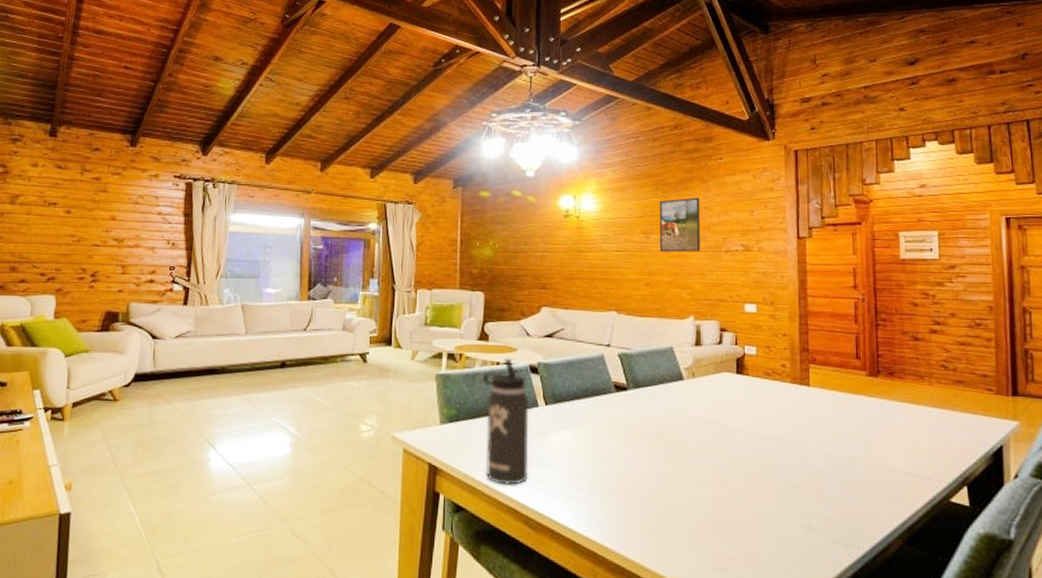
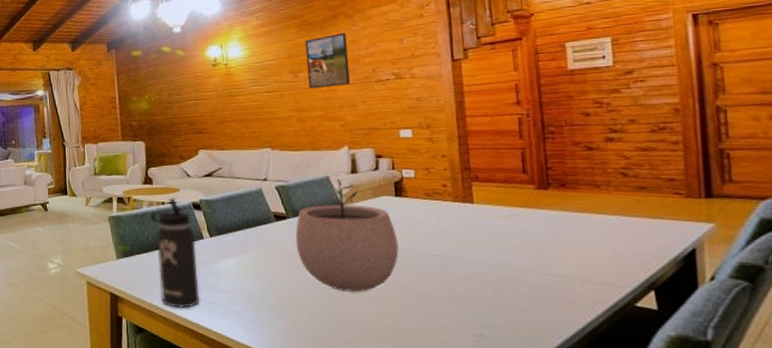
plant pot: none [634,351,736,475] -> present [295,179,399,292]

